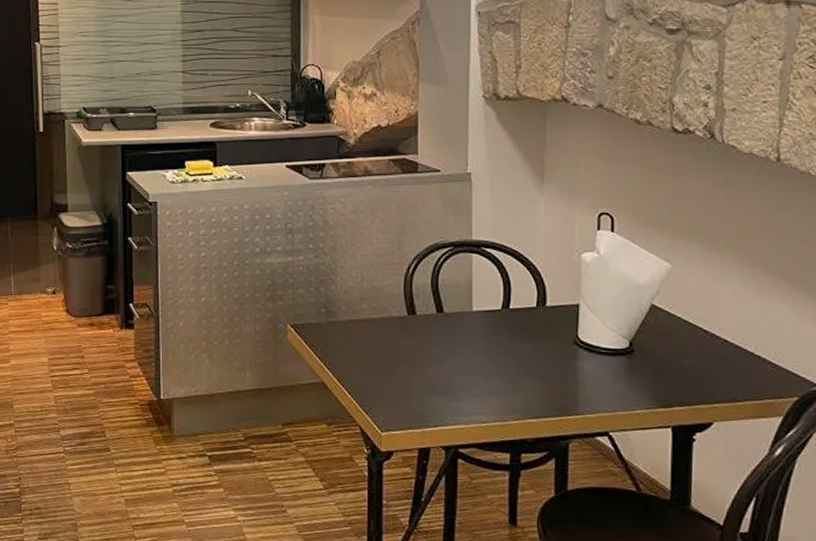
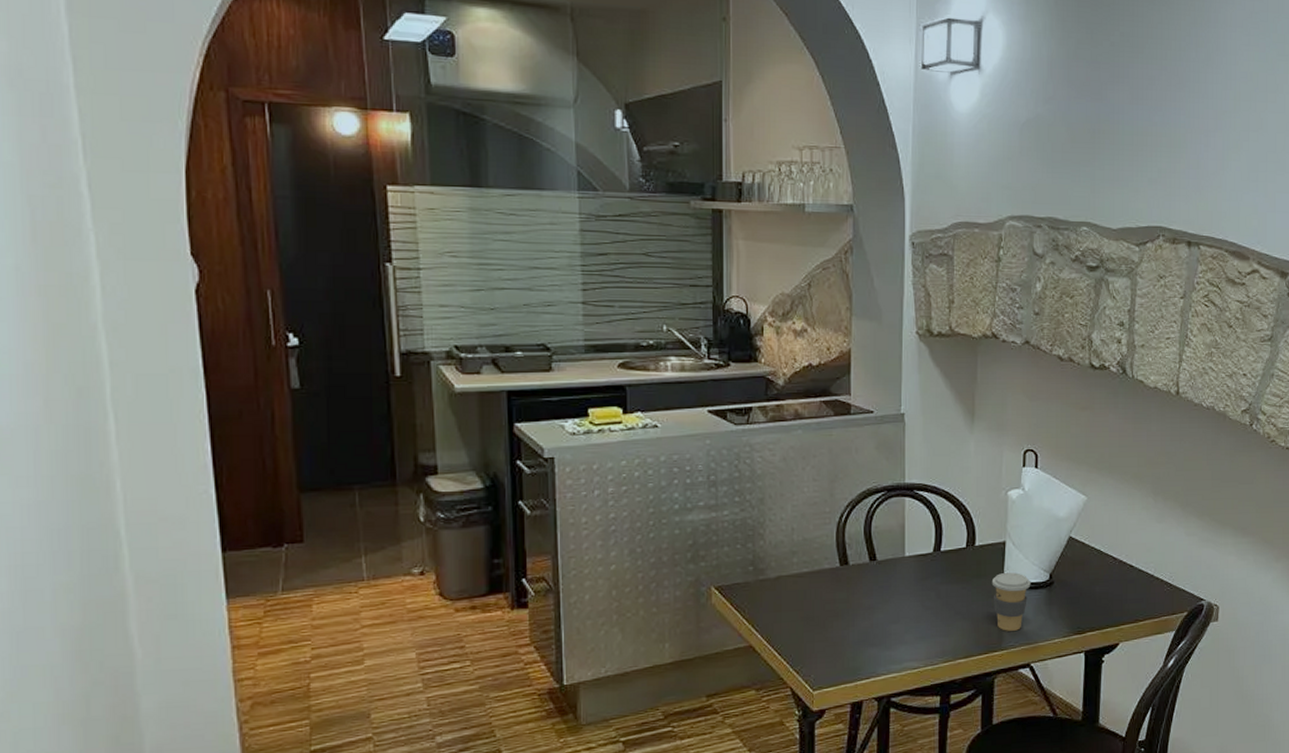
coffee cup: none [564,336,609,396] -> present [991,573,1031,631]

